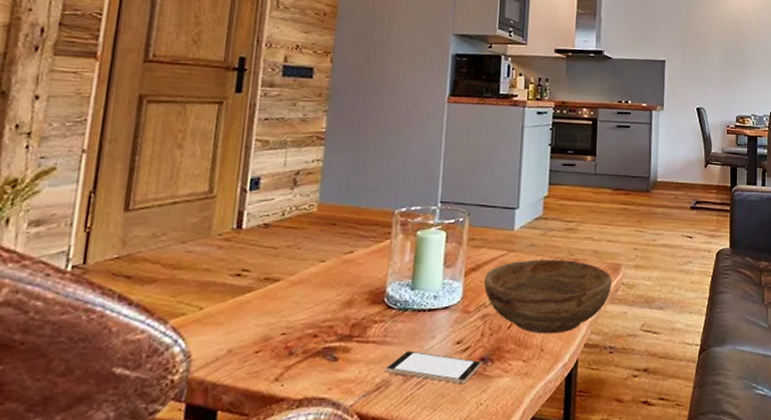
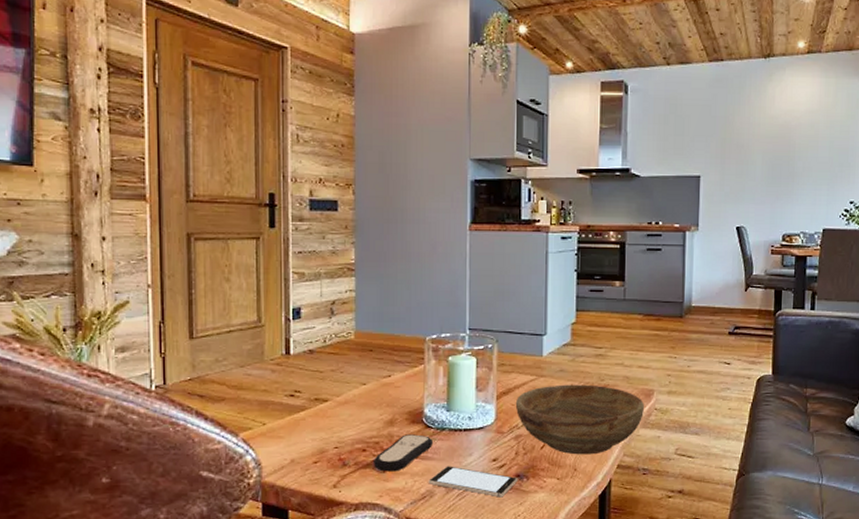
remote control: none [324,316,395,360] -> present [374,434,434,472]

